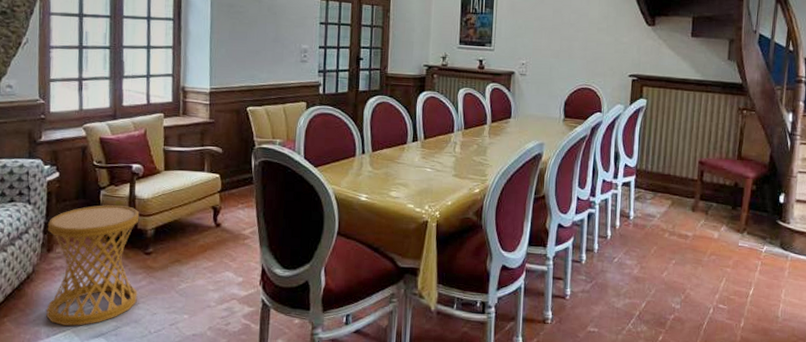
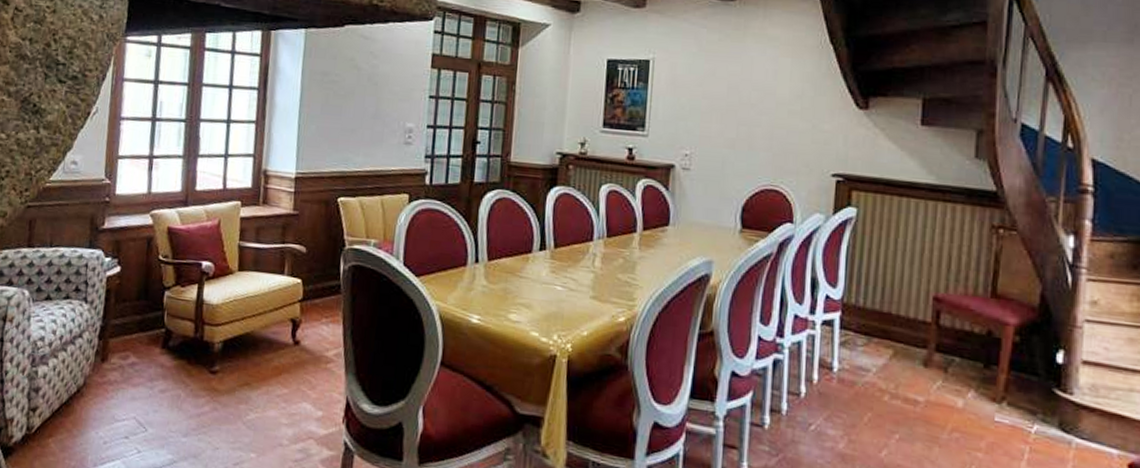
side table: present [46,205,140,326] -> none [95,308,207,456]

